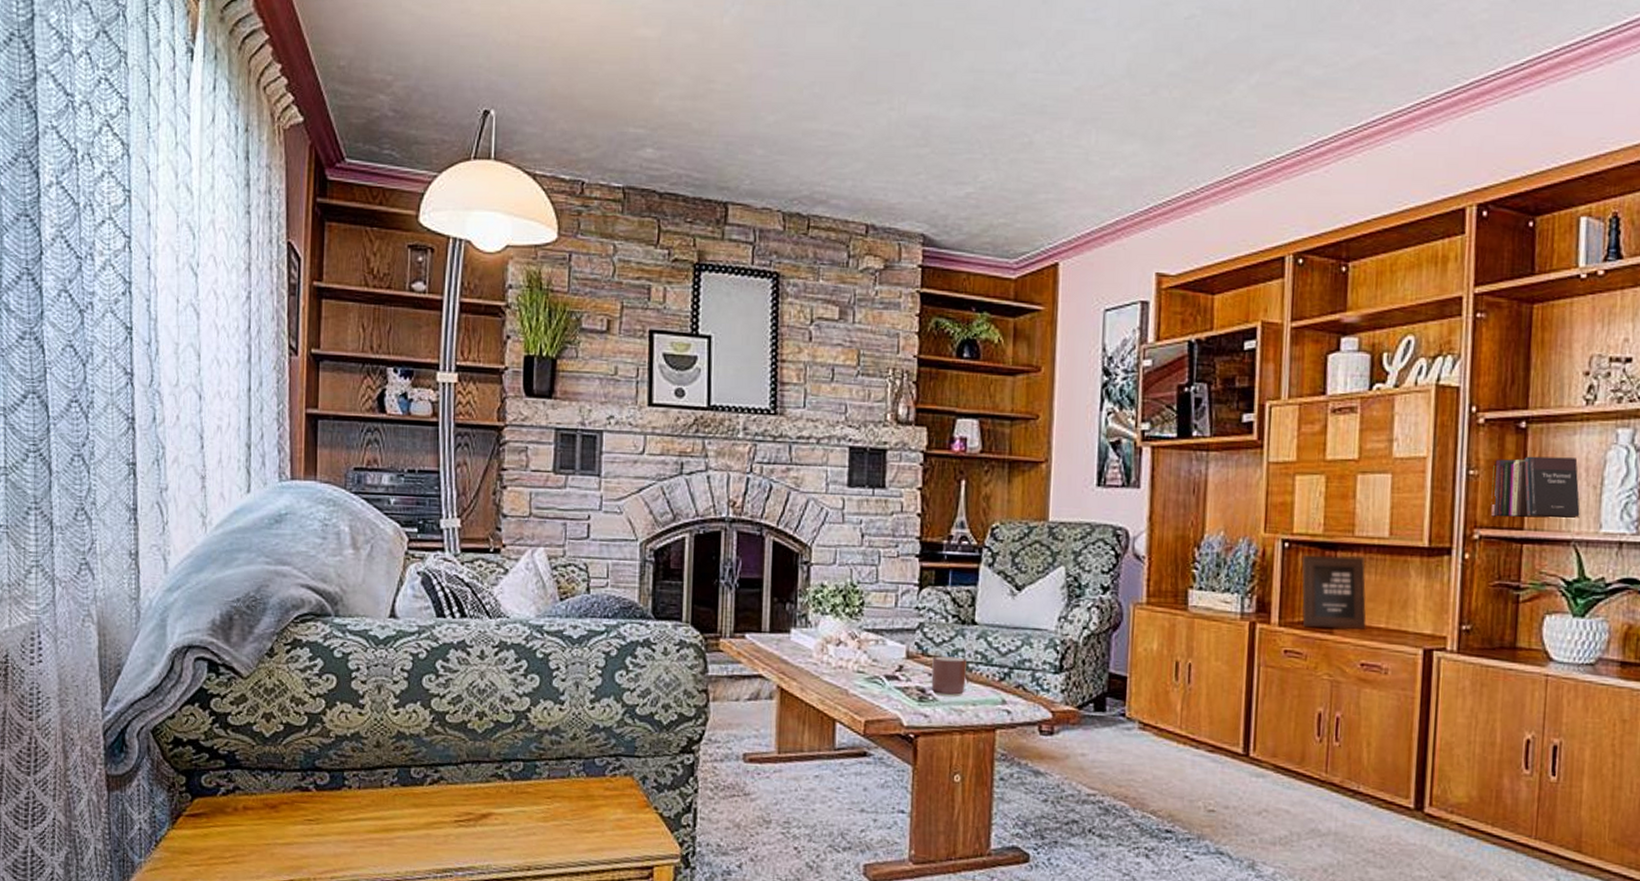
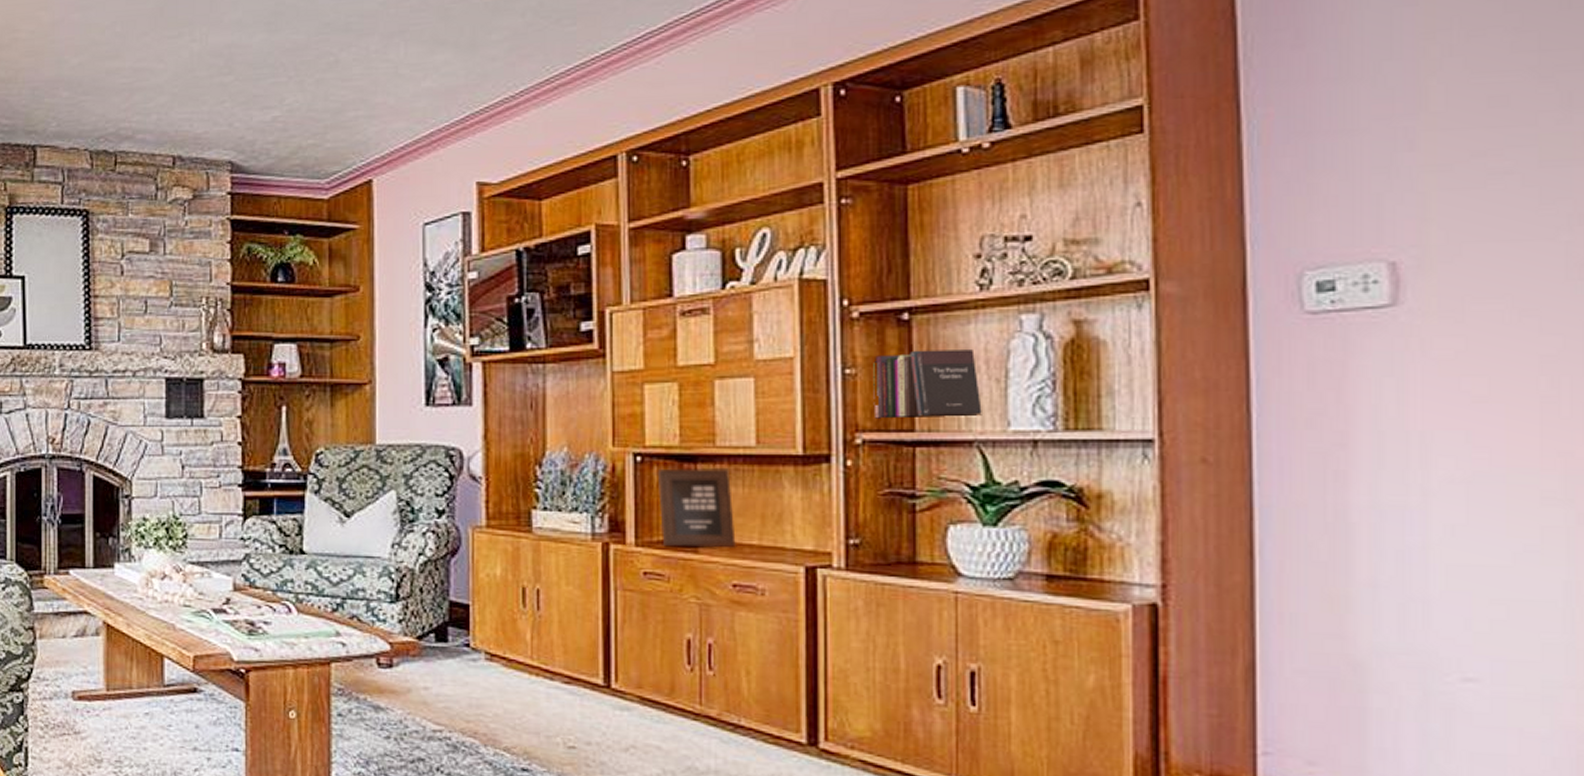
mug: present [931,656,967,697] -> none [260,587,296,630]

